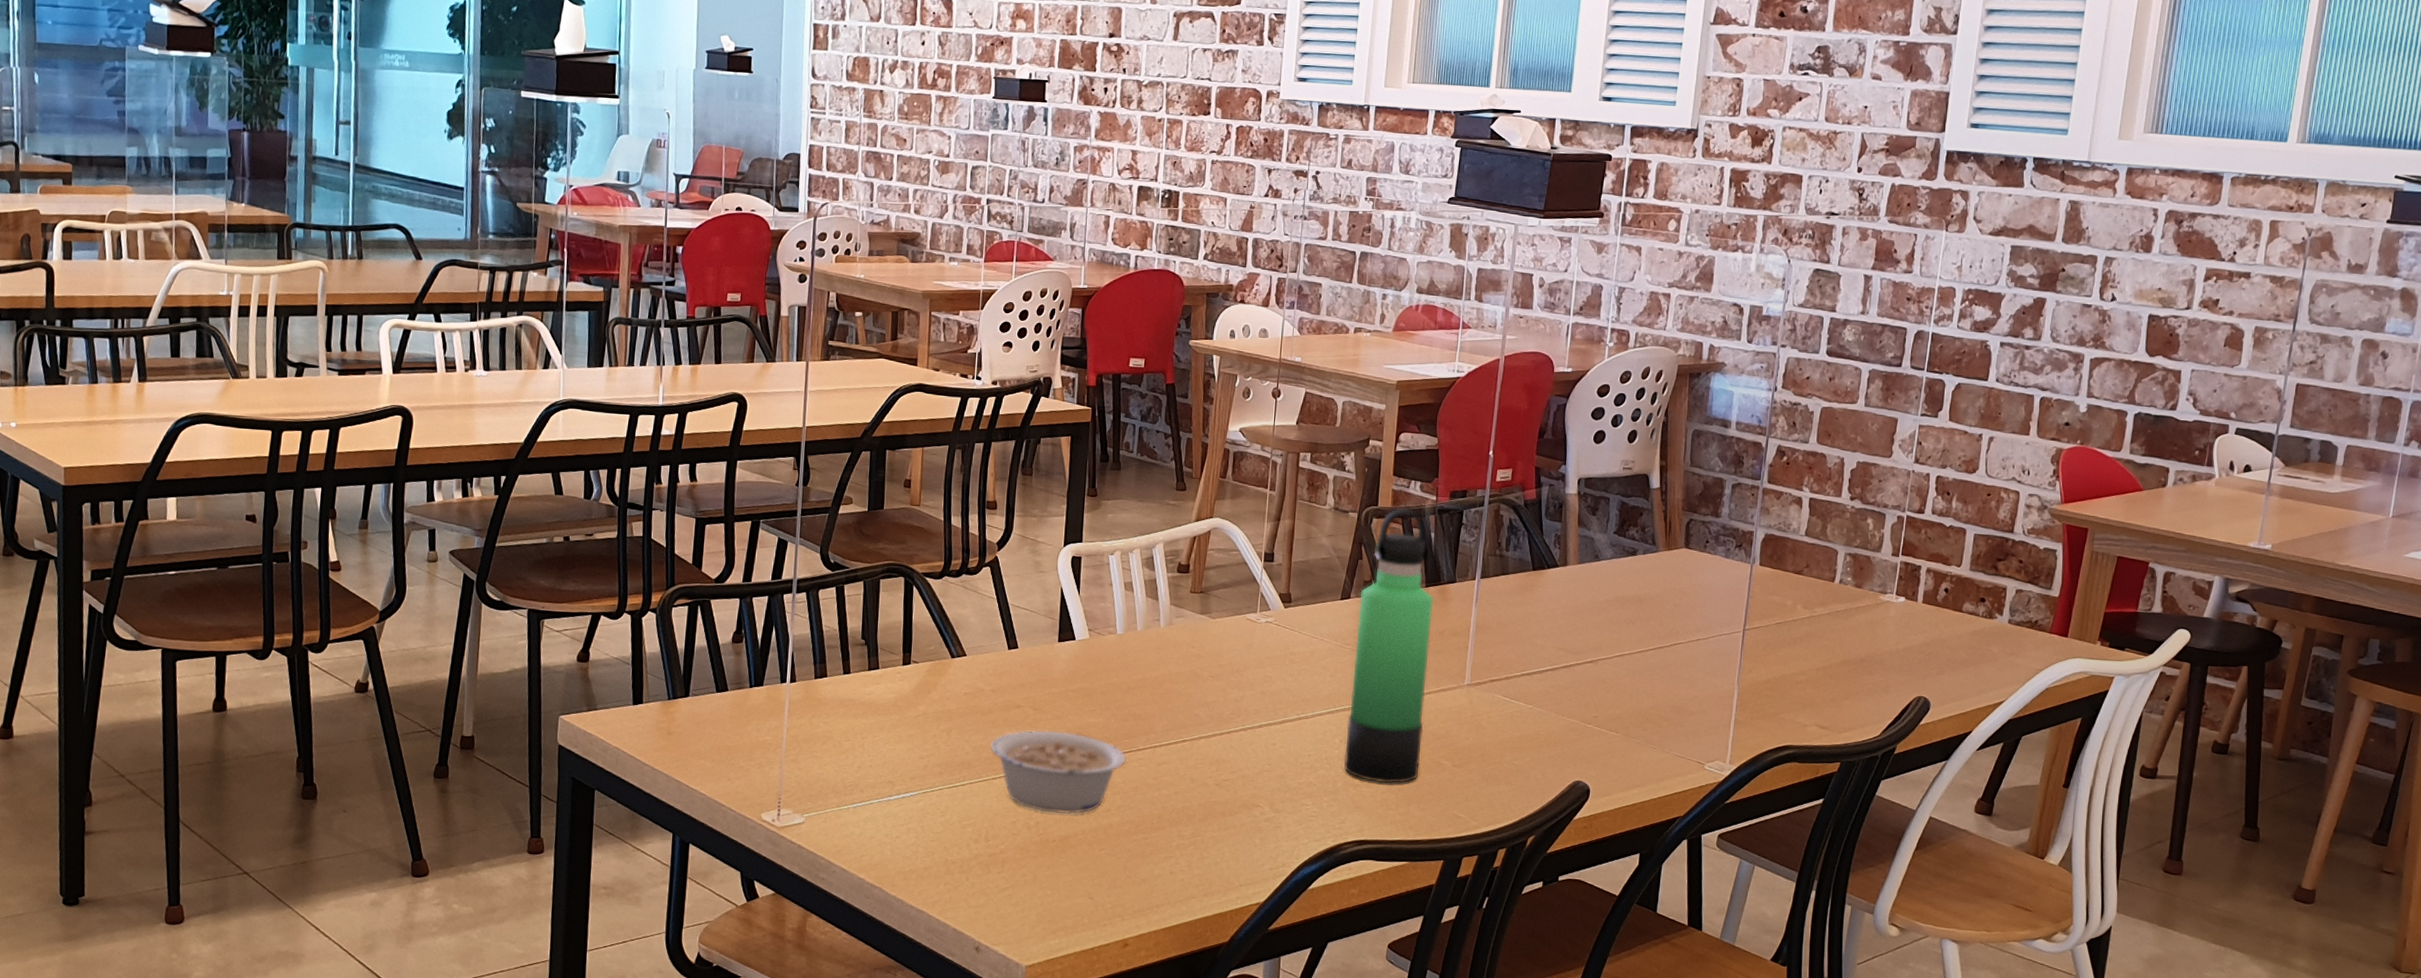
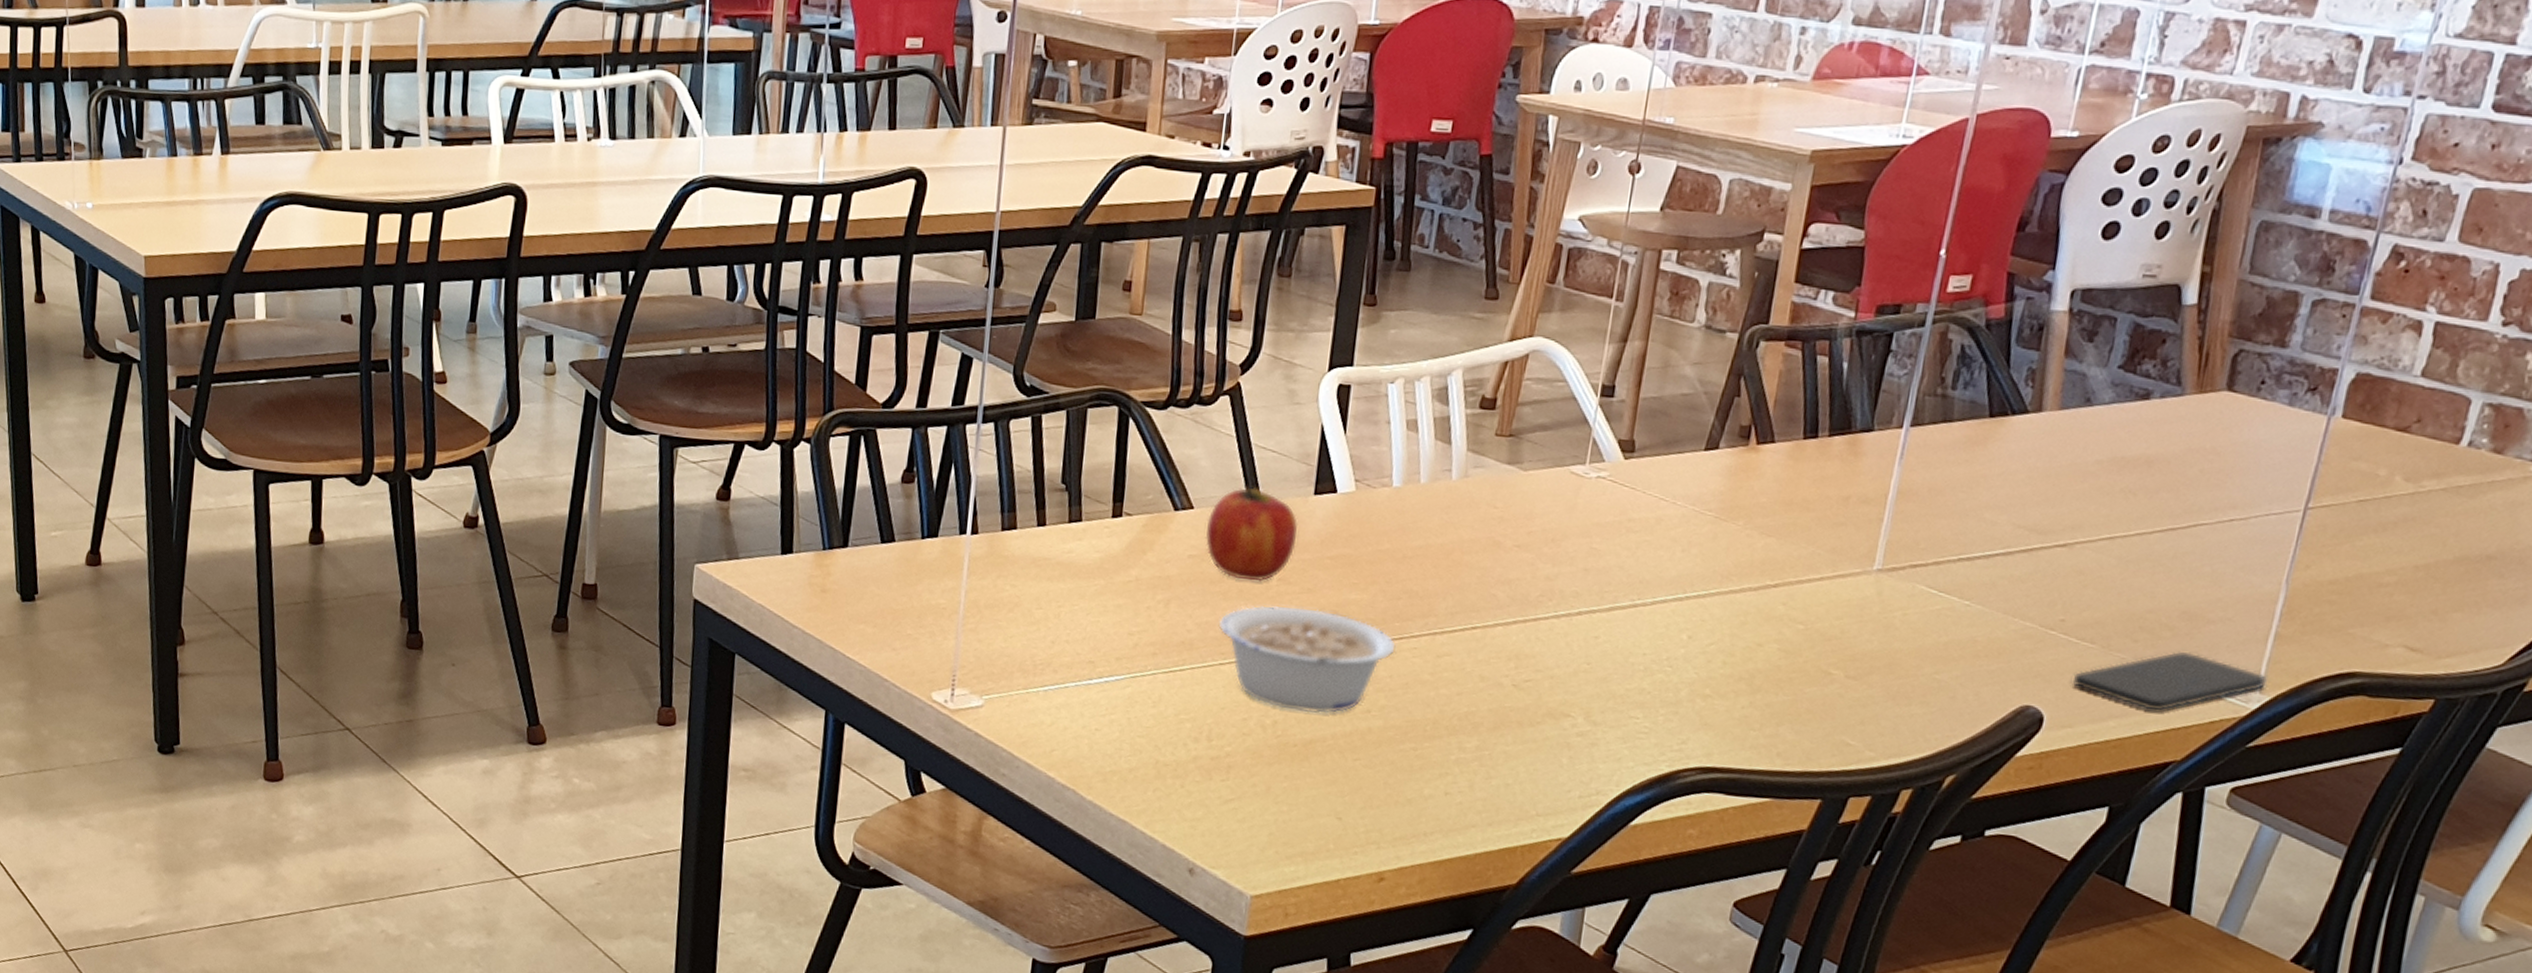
fruit: none [976,635,1048,712] -> present [1205,484,1299,582]
thermos bottle: present [1343,508,1434,784] -> none [1690,327,1840,697]
smartphone: none [1606,735,1734,780] -> present [2073,651,2269,711]

